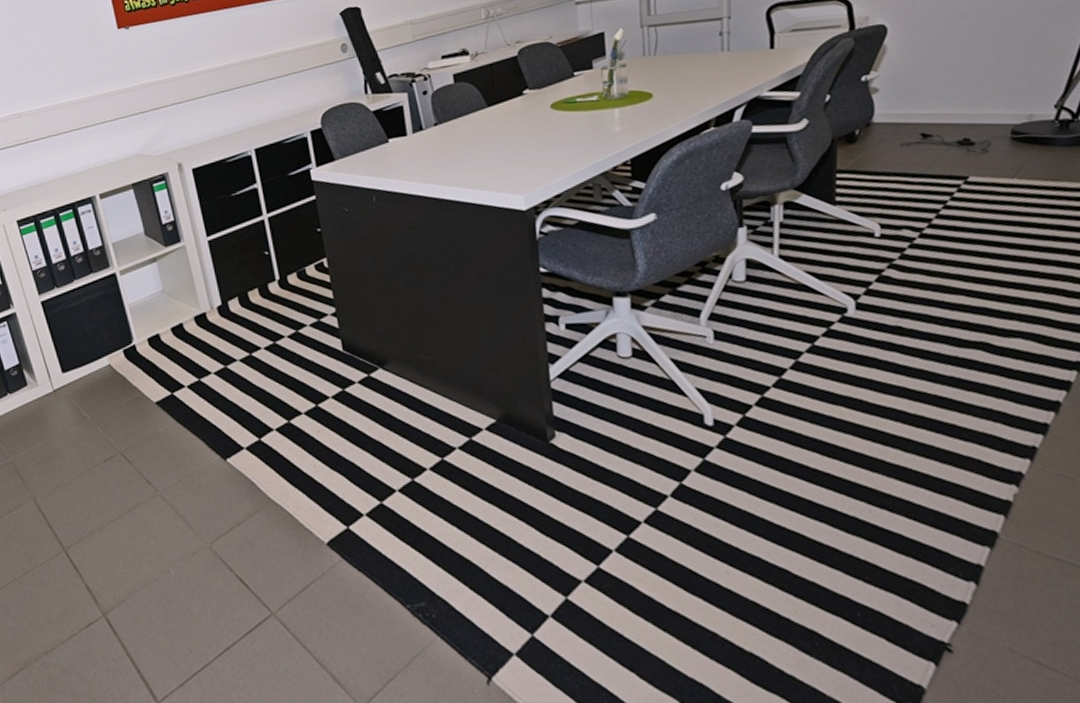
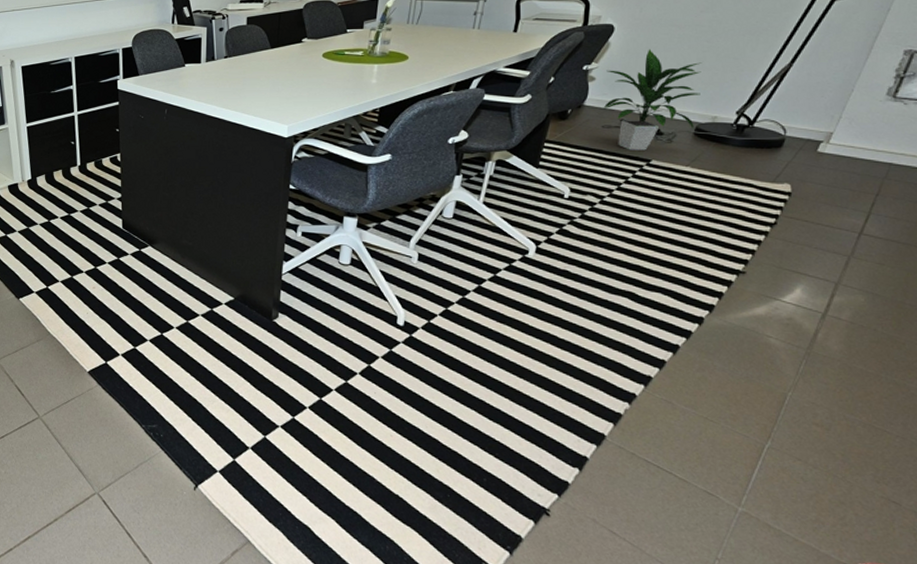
indoor plant: none [889,46,1010,169] -> present [603,49,702,151]

